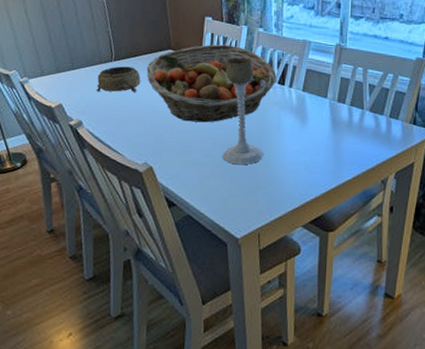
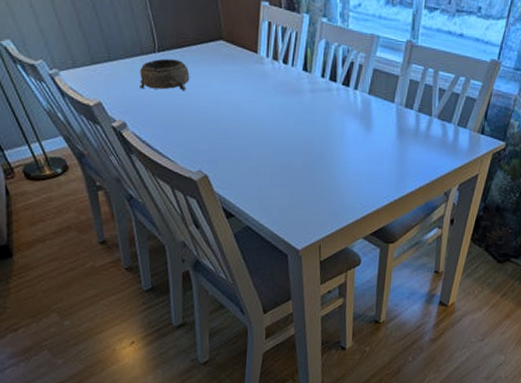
fruit basket: present [146,44,276,123] -> none [195,35,341,128]
candle holder: present [222,57,263,165] -> none [282,51,325,175]

